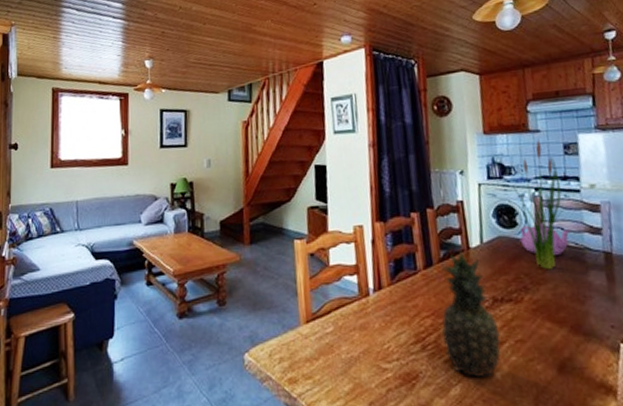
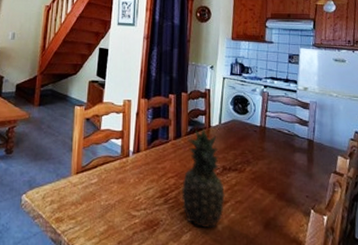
plant: present [512,138,564,270] -> none [247,48,283,149]
teapot: present [519,224,572,255] -> none [248,113,287,138]

